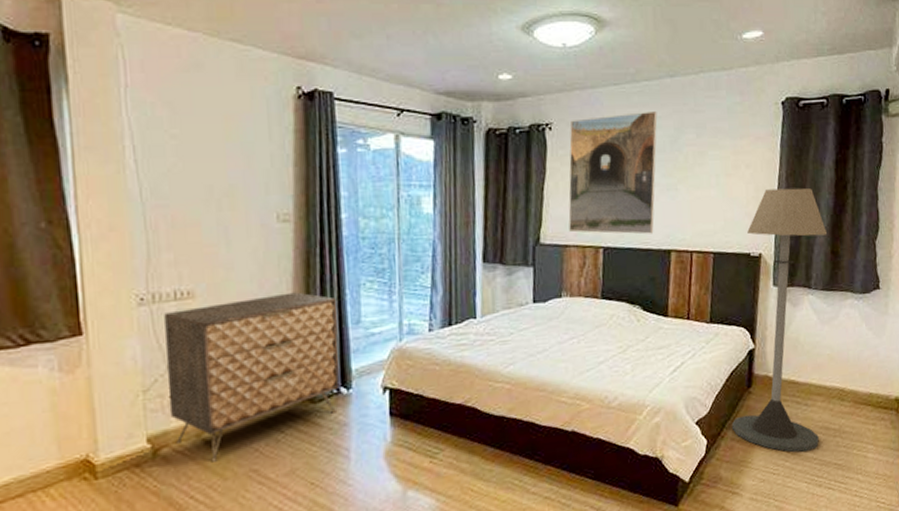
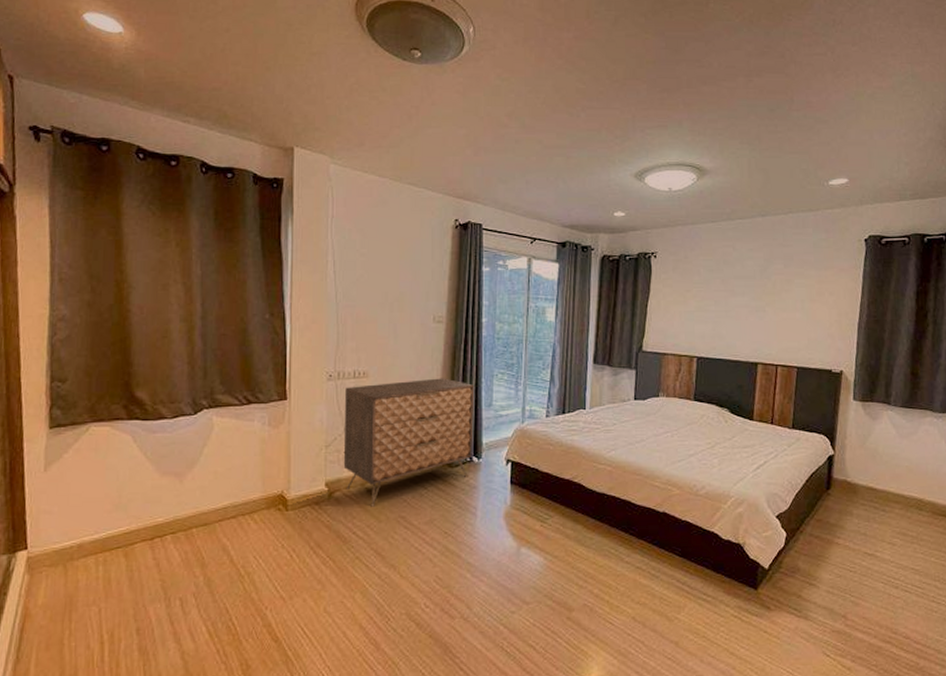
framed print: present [568,111,658,234] -> none [668,245,749,348]
floor lamp: present [731,188,827,453] -> none [810,314,907,554]

